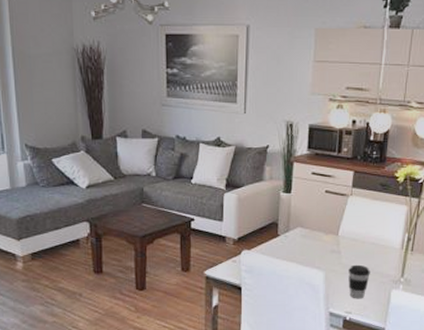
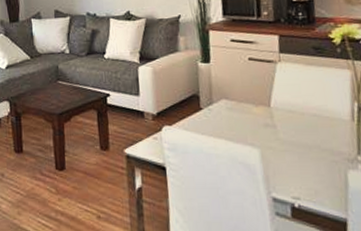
coffee cup: present [348,264,370,299] -> none [288,140,317,182]

